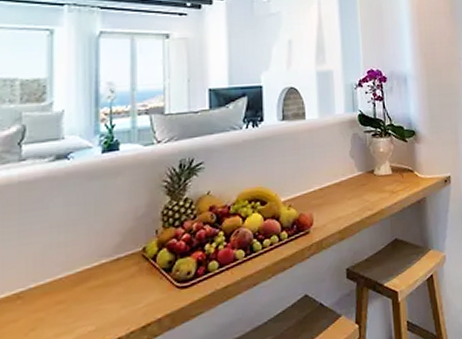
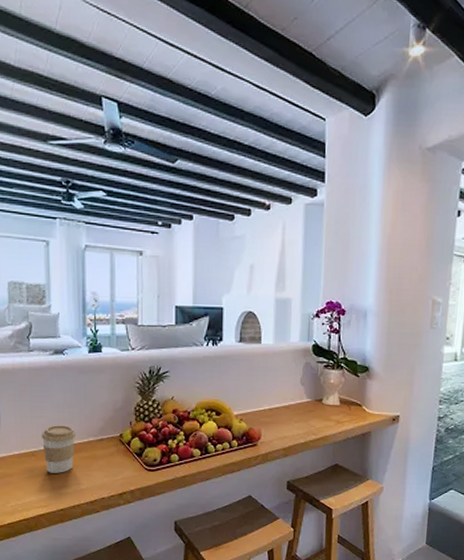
coffee cup: none [31,248,84,319] -> present [41,425,77,473]

